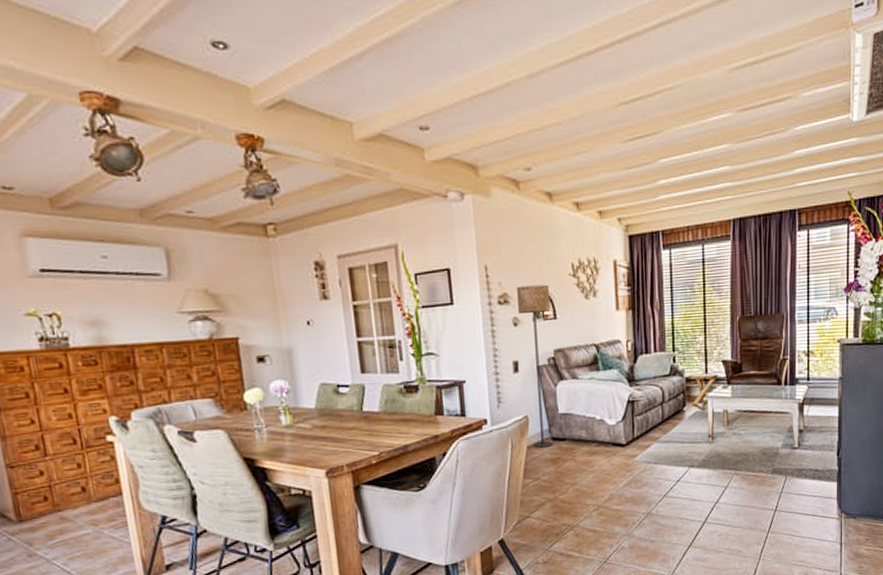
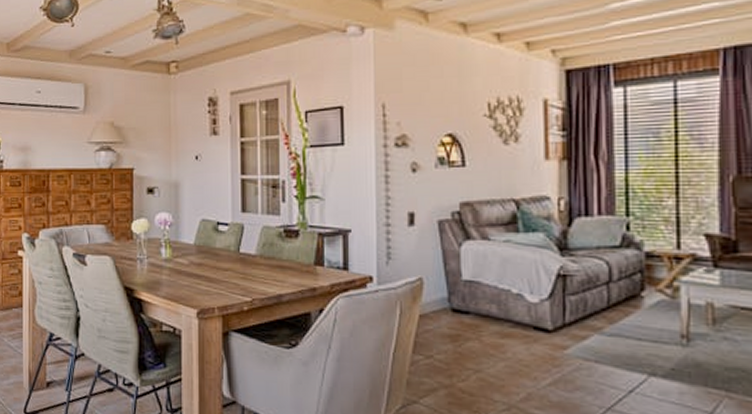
floor lamp: present [516,284,554,448] -> none [417,126,459,319]

